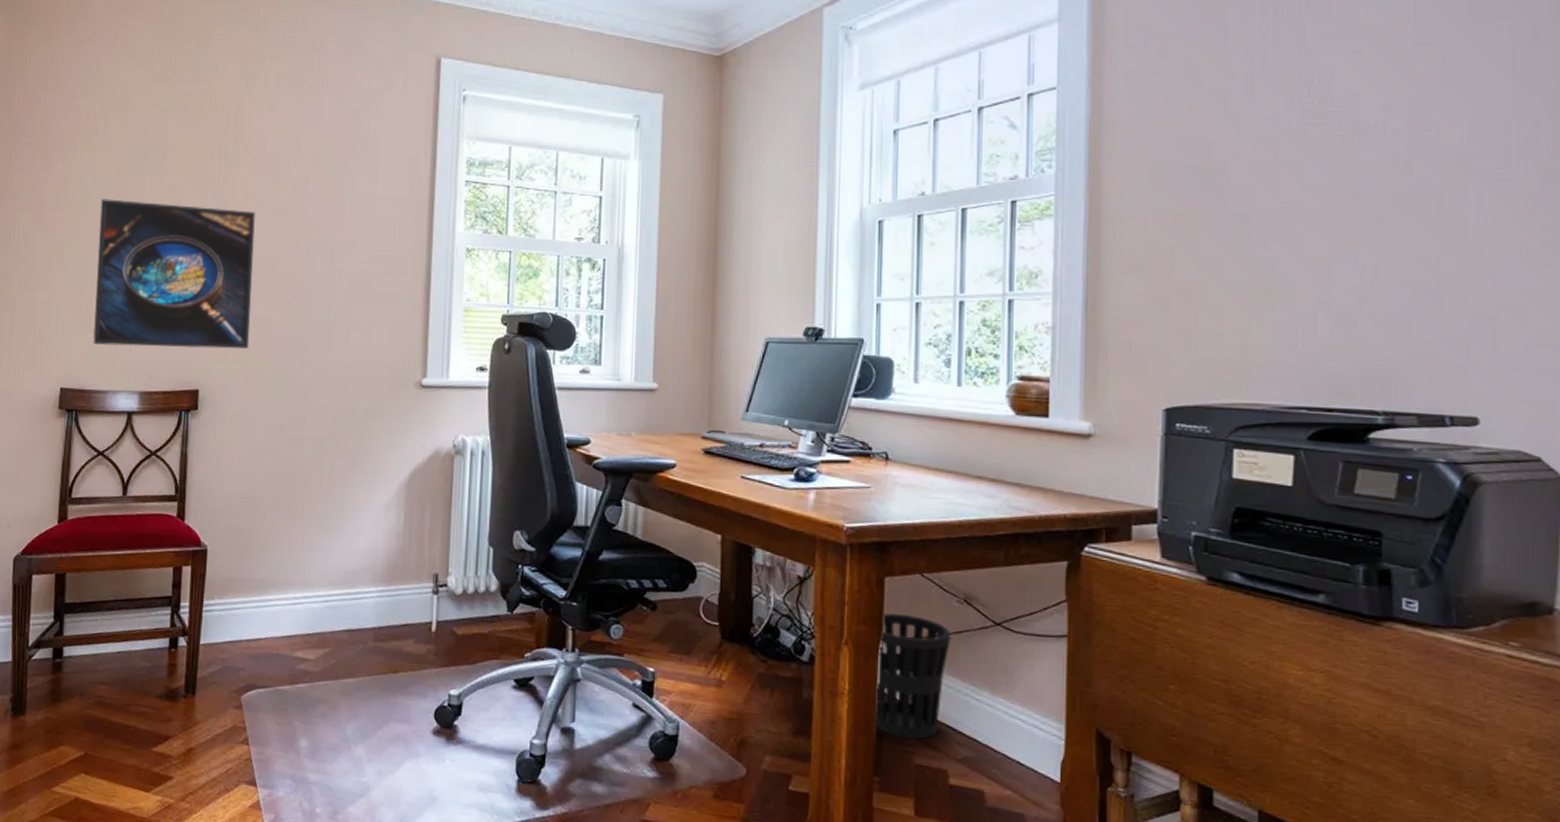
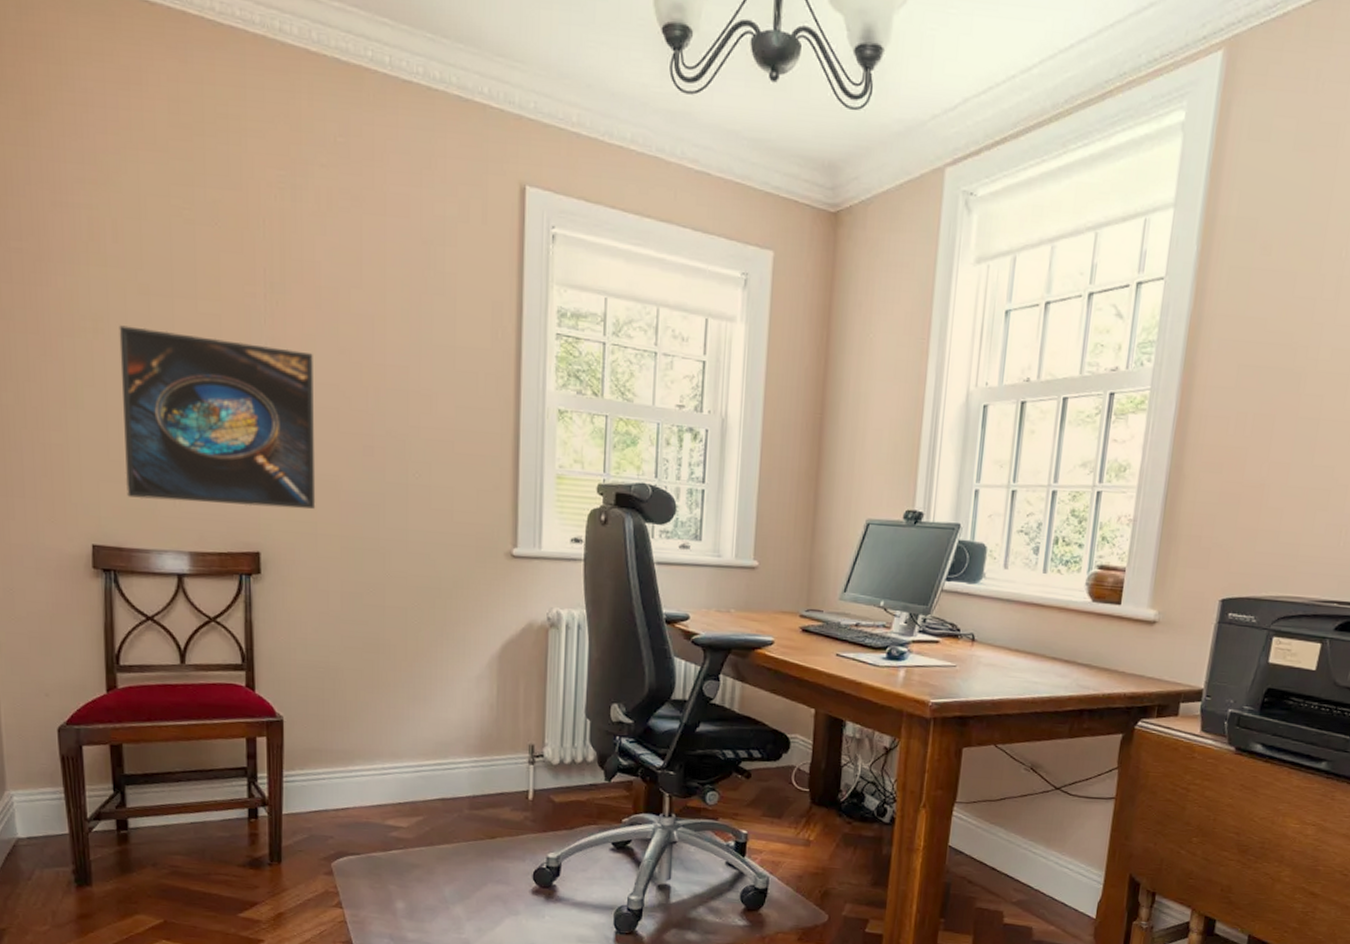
wastebasket: present [875,613,951,740] -> none [944,780,1017,887]

